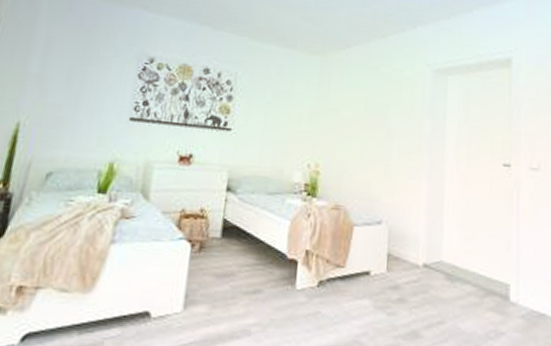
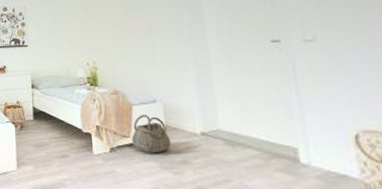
basket: none [346,239,391,289] -> present [132,115,172,154]

